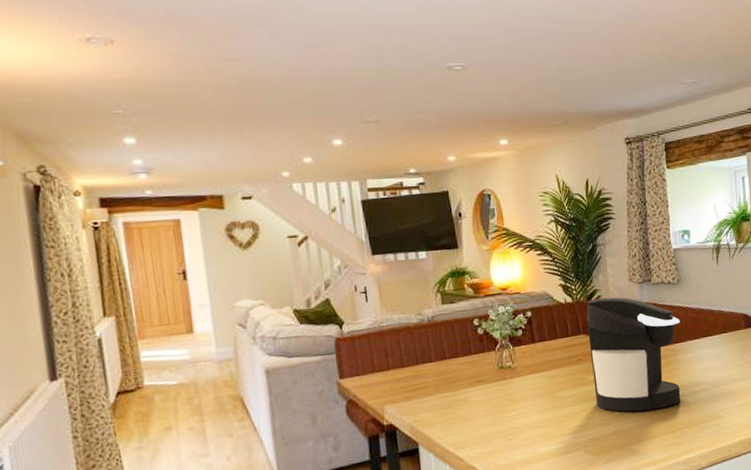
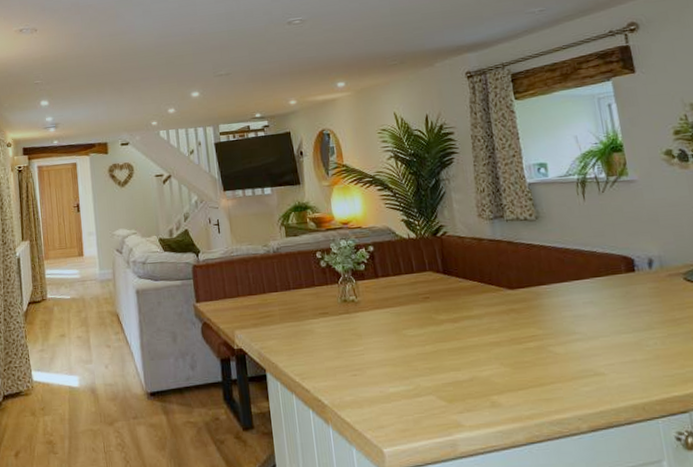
coffee maker: present [586,297,681,412] -> none [432,233,549,359]

